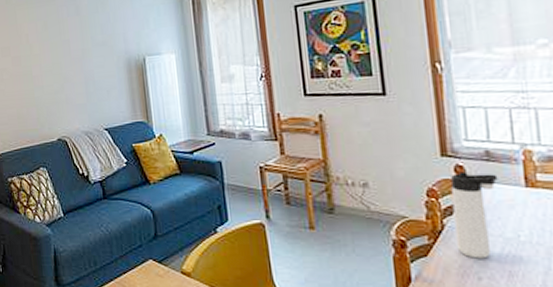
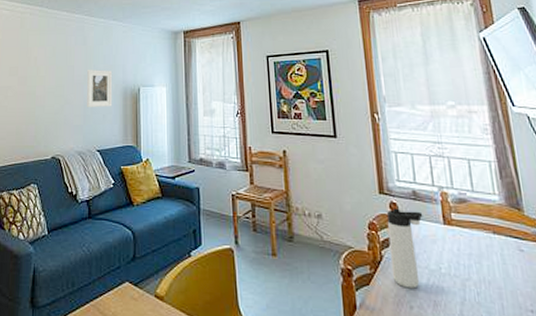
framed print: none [84,41,116,84] -> present [87,70,113,107]

